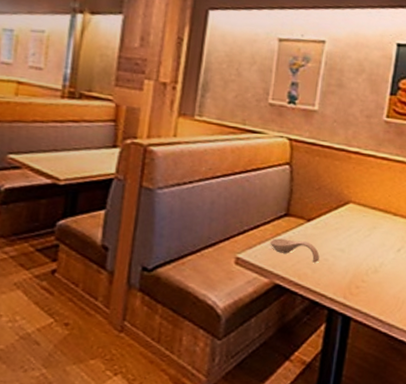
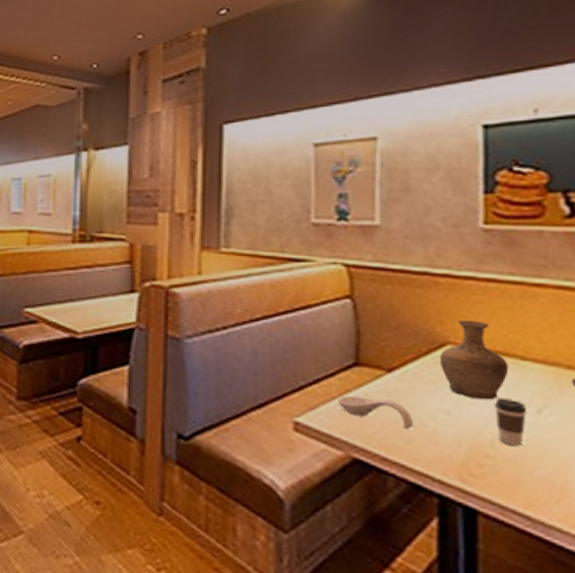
vase: none [342,185,386,243] -> present [439,319,509,400]
coffee cup: none [371,242,392,274] -> present [495,399,527,447]

